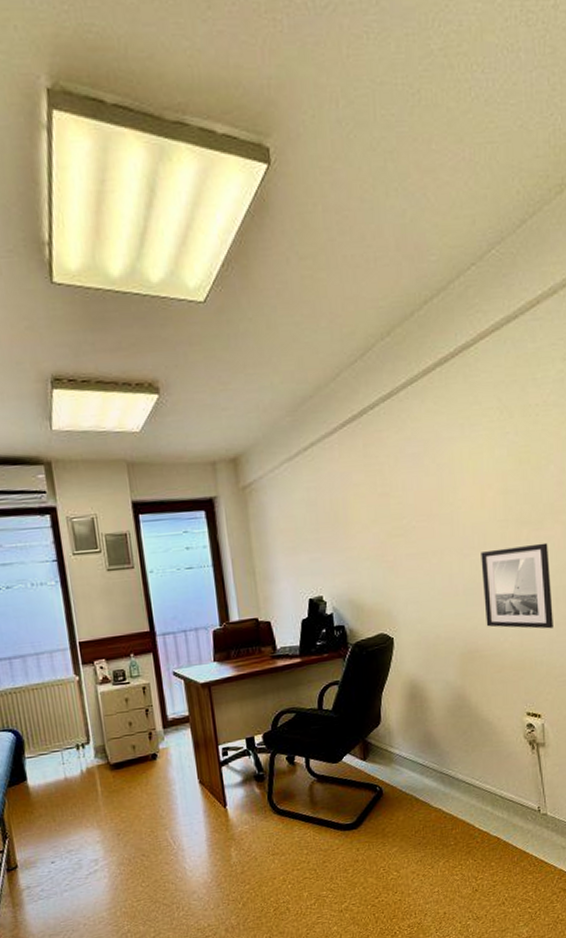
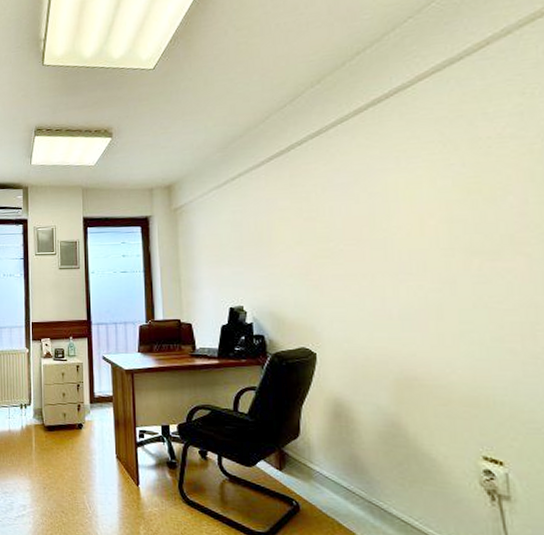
wall art: present [481,542,553,629] -> none [420,274,518,367]

